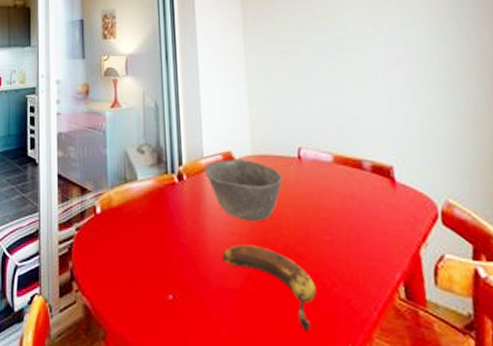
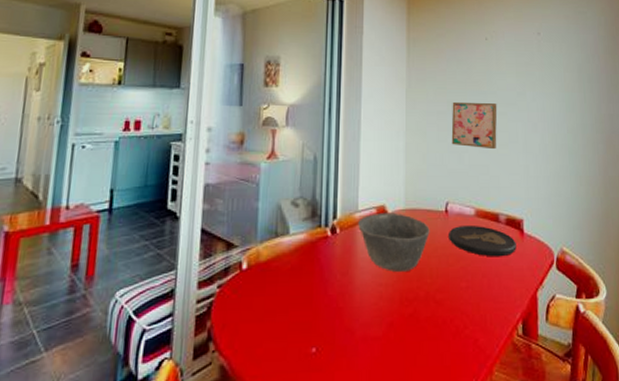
banana: present [222,244,317,331] -> none [368,294,450,371]
wall art: none [295,39,352,90] -> present [451,101,497,150]
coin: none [304,172,388,209] -> present [449,224,517,257]

